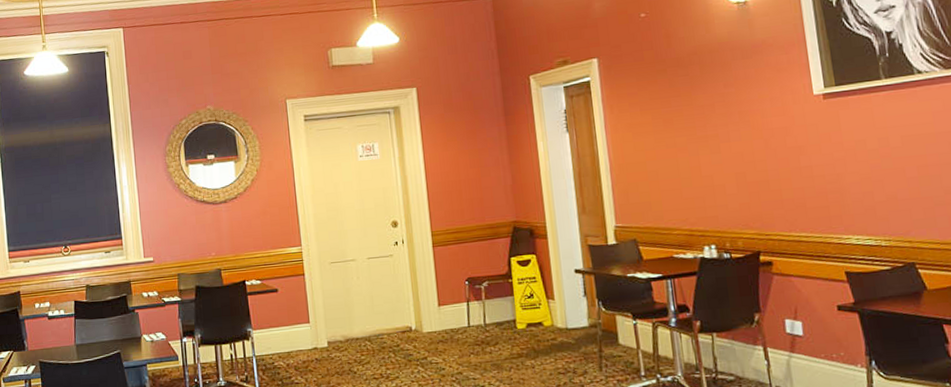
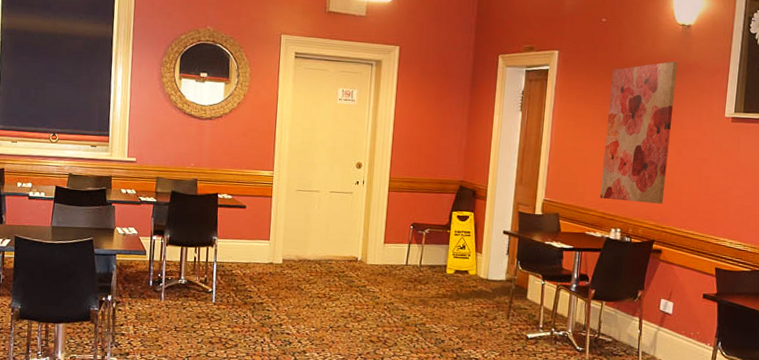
wall art: none [665,44,761,213] -> present [600,61,678,204]

